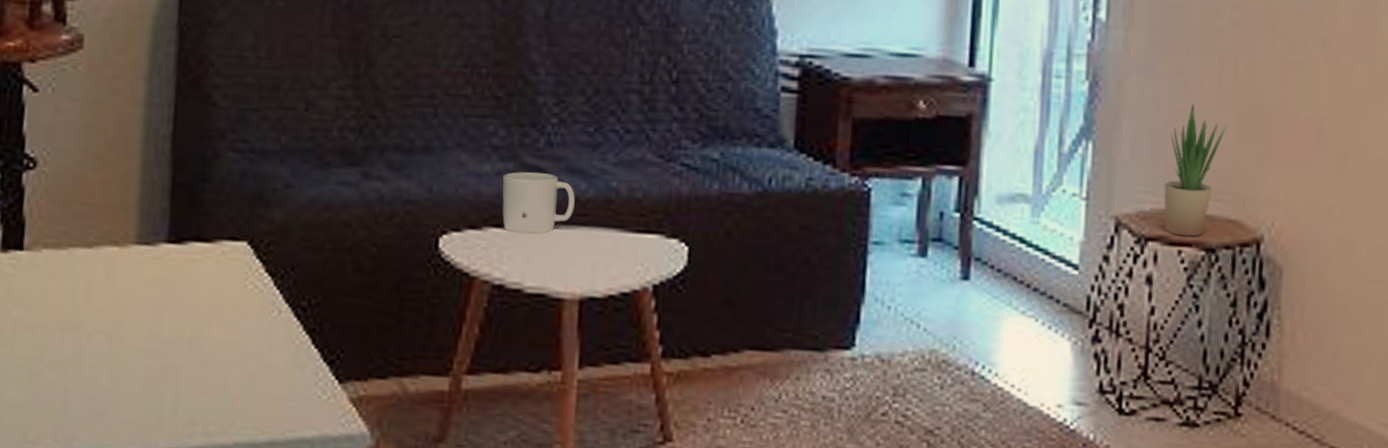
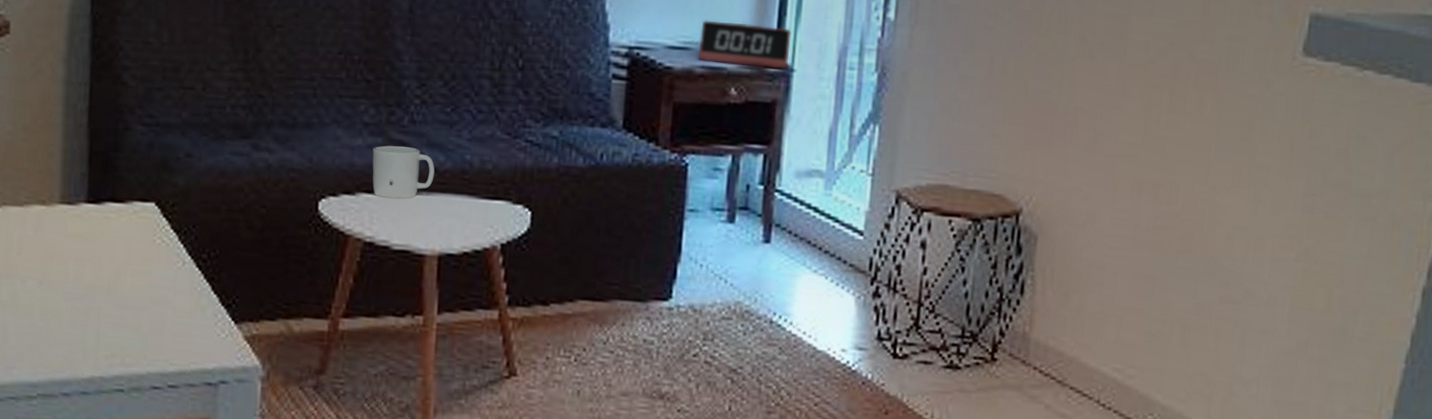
alarm clock: none [880,24,987,78] -> present [698,20,791,69]
potted plant: present [1164,104,1226,237] -> none [938,94,994,209]

